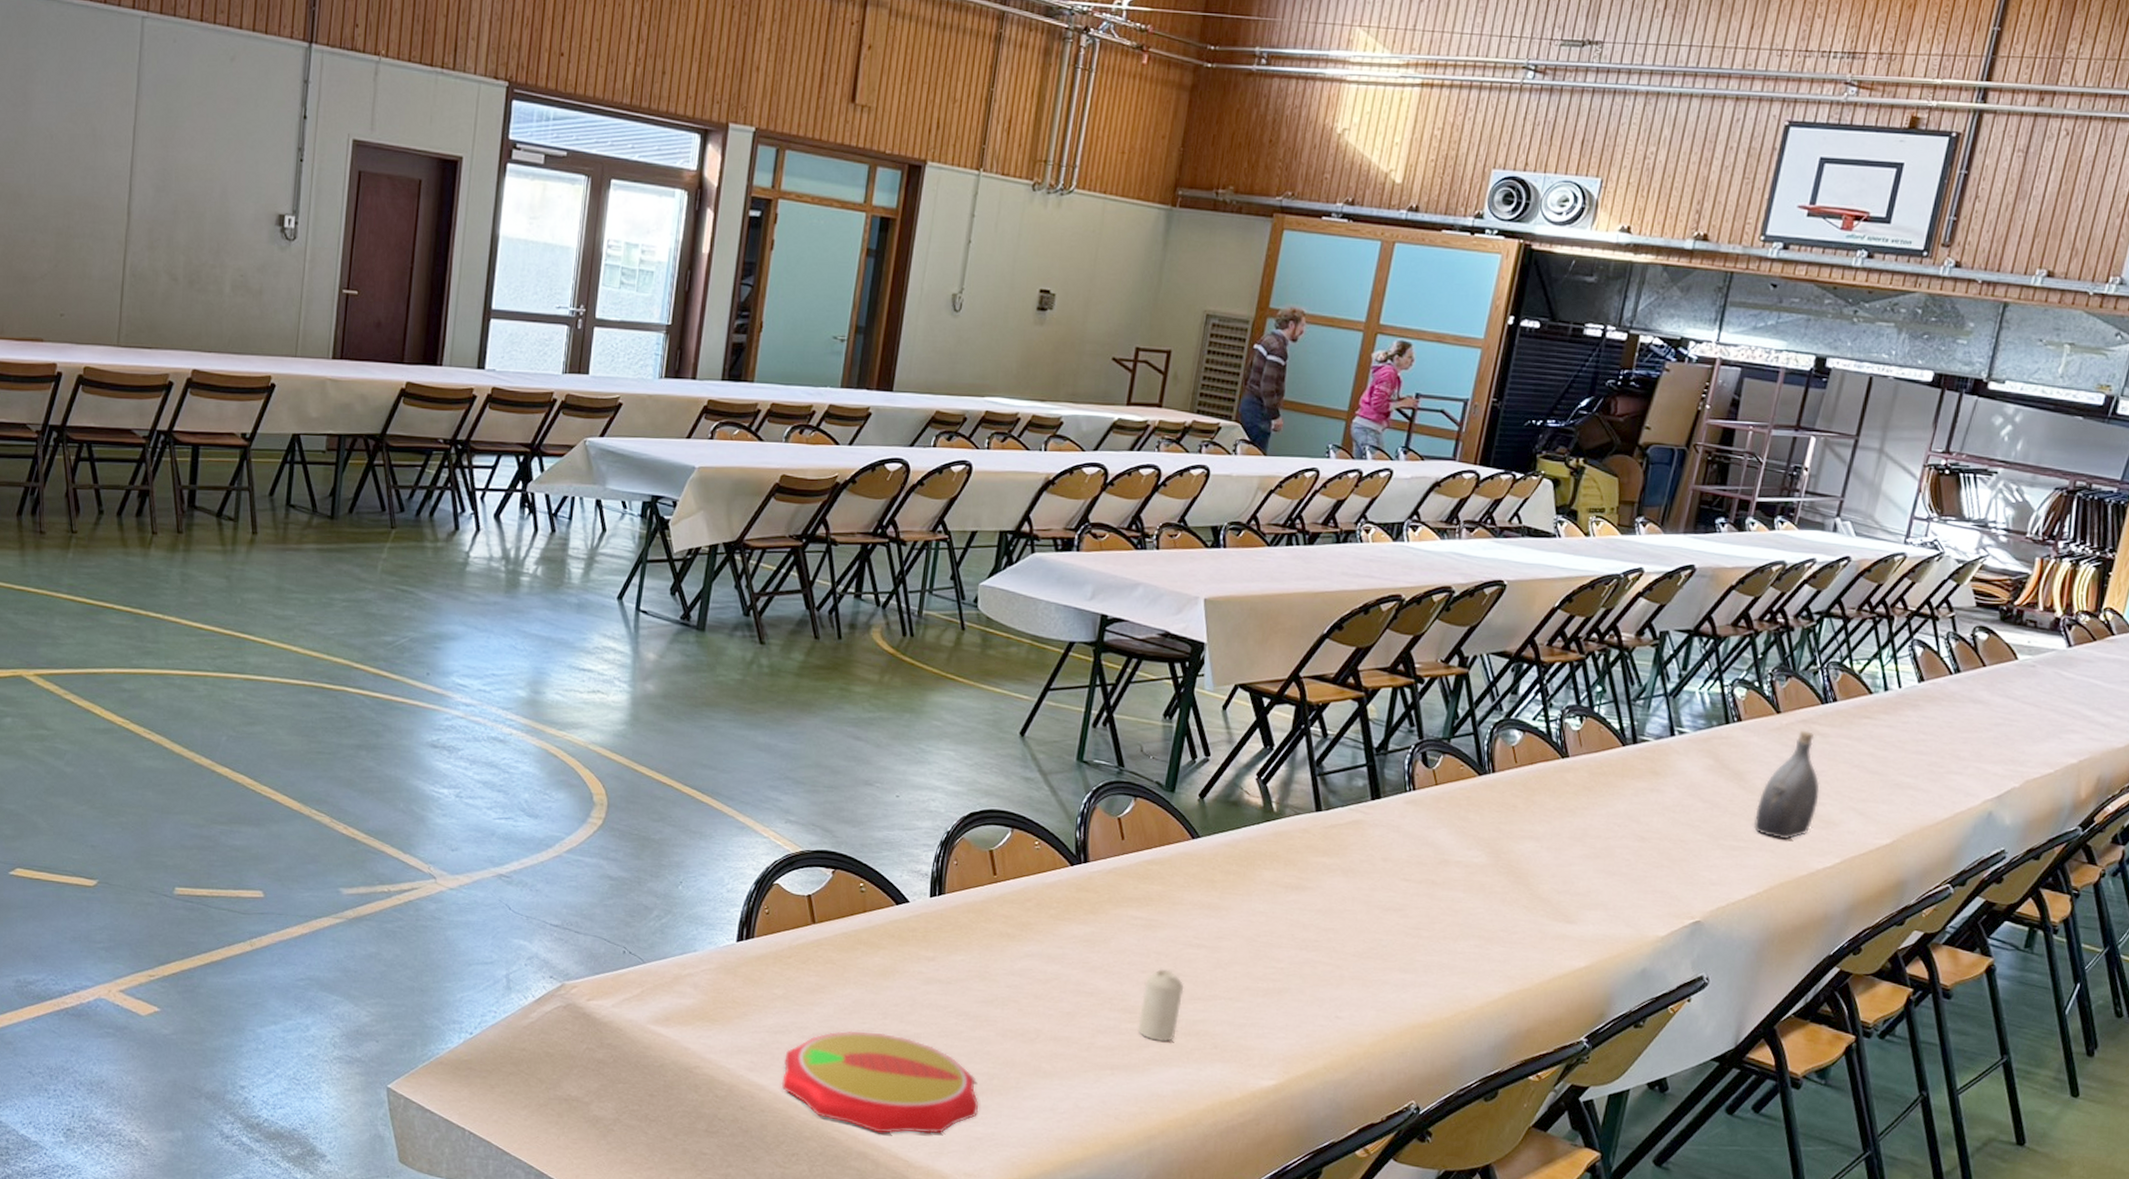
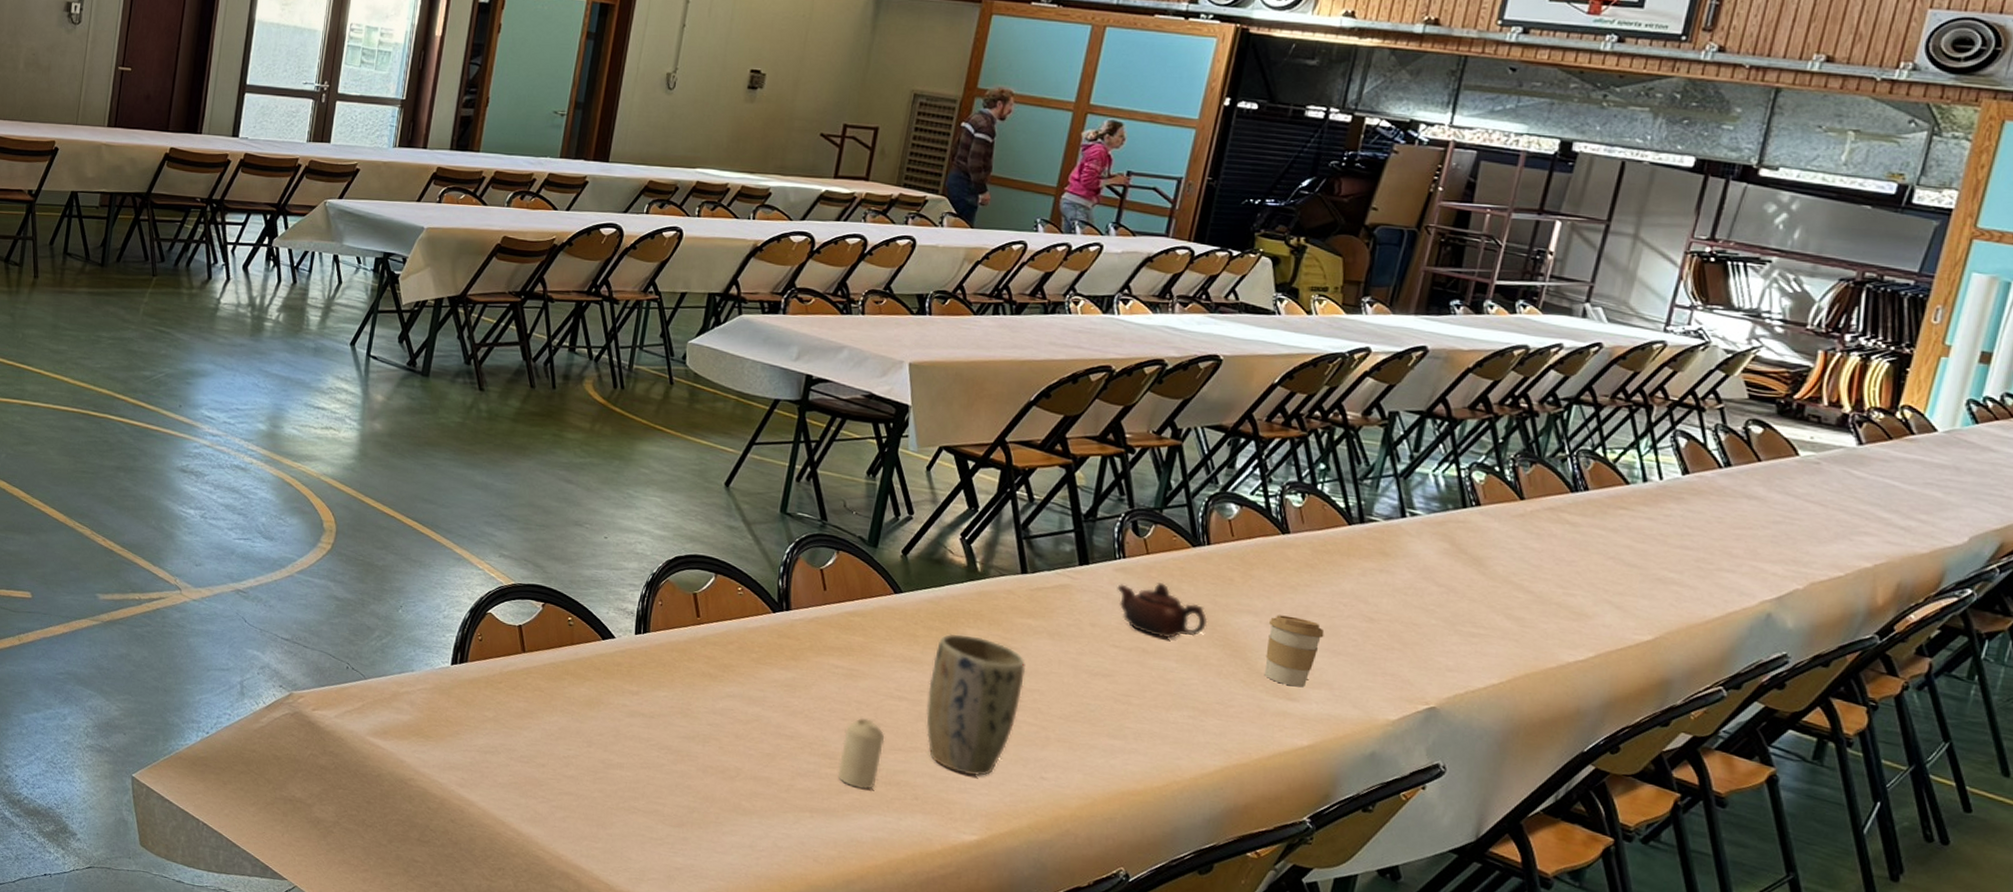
plate: present [781,1030,979,1134] -> none [489,755,679,861]
plant pot: none [1224,876,1320,1020] -> present [926,633,1026,777]
teapot: none [1407,812,1493,869] -> present [1117,582,1208,639]
coffee cup: none [1545,839,1600,910] -> present [1264,614,1325,688]
water jug: present [1753,730,1820,840] -> none [1494,518,1570,630]

